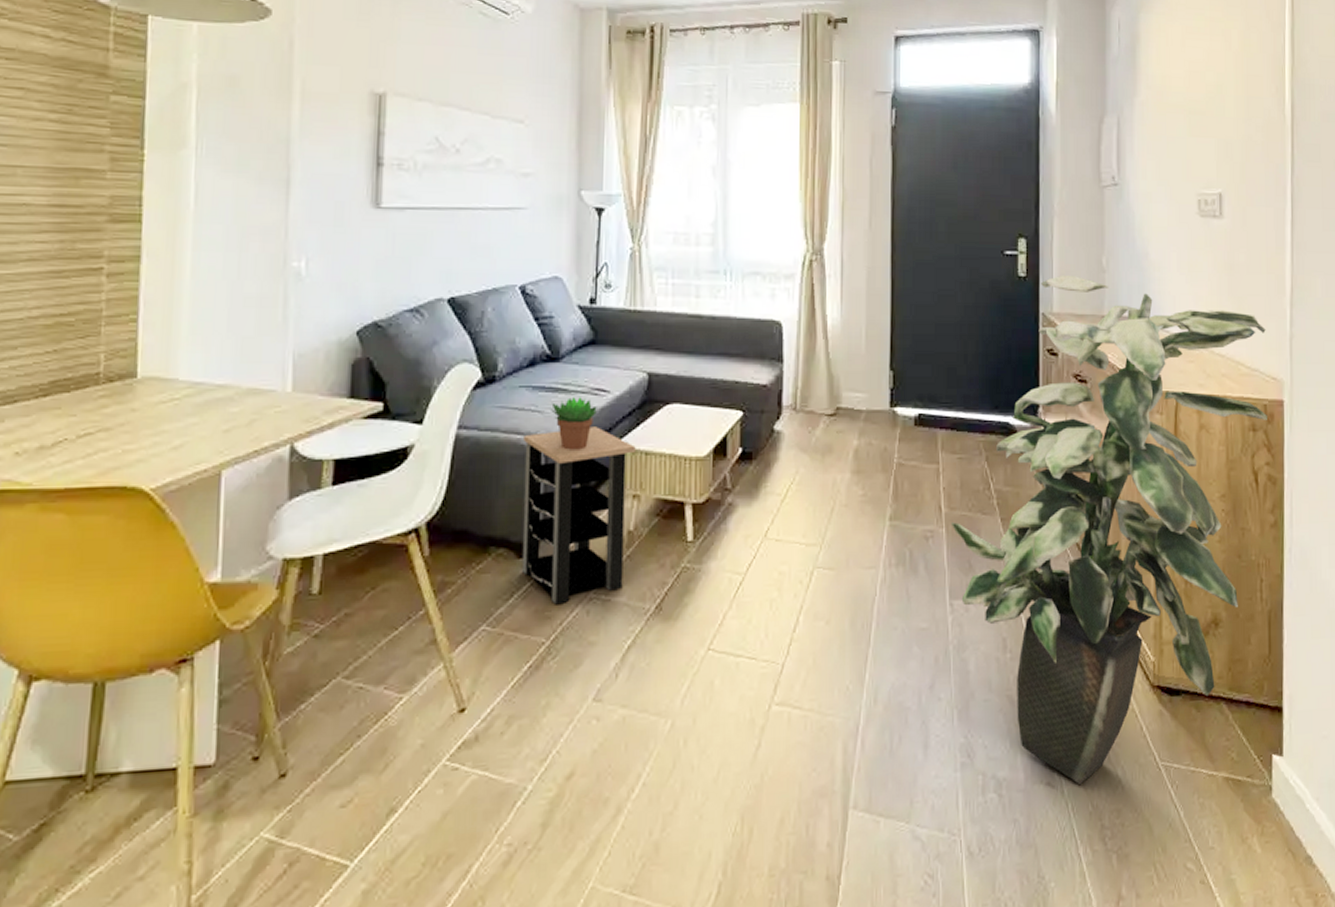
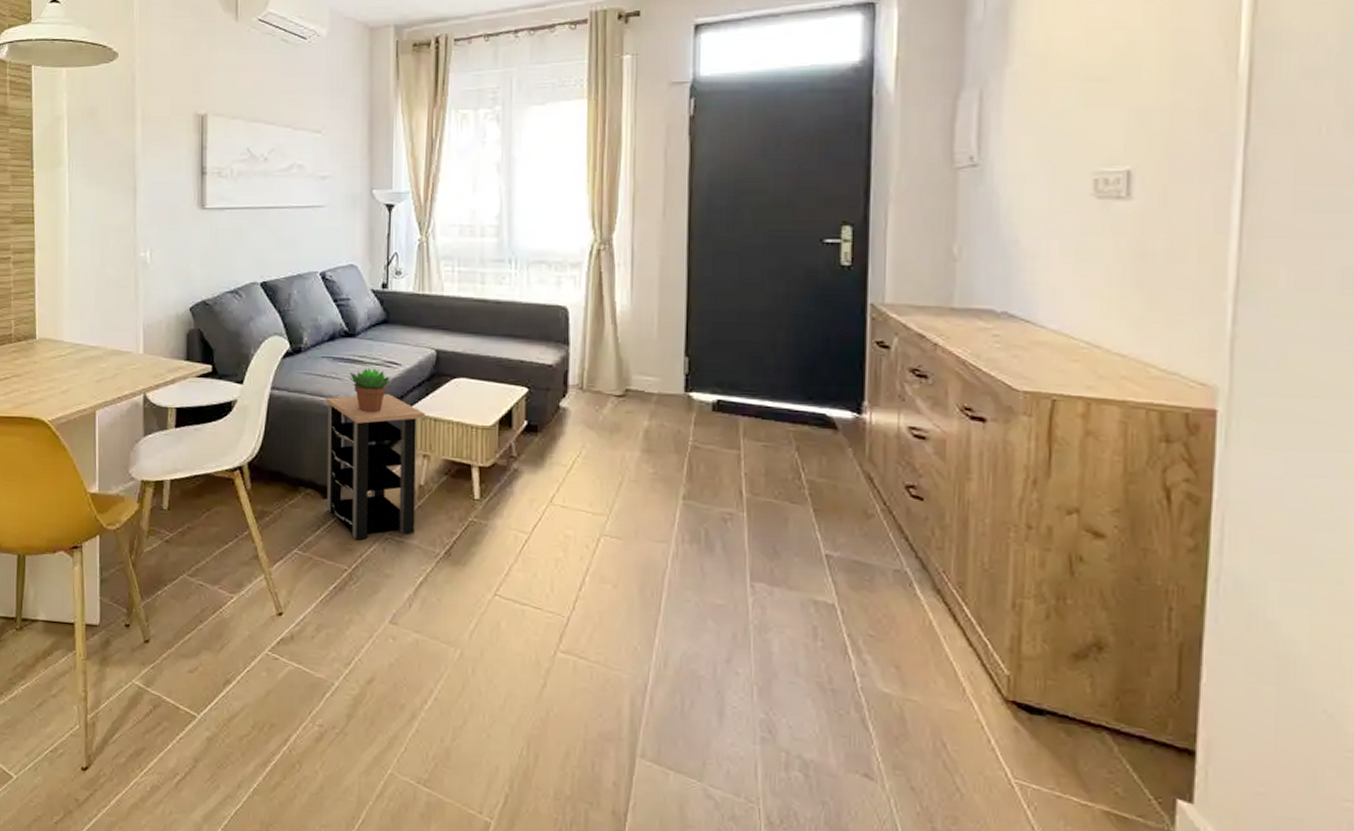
indoor plant: present [950,276,1268,784] -> none [753,265,1193,783]

